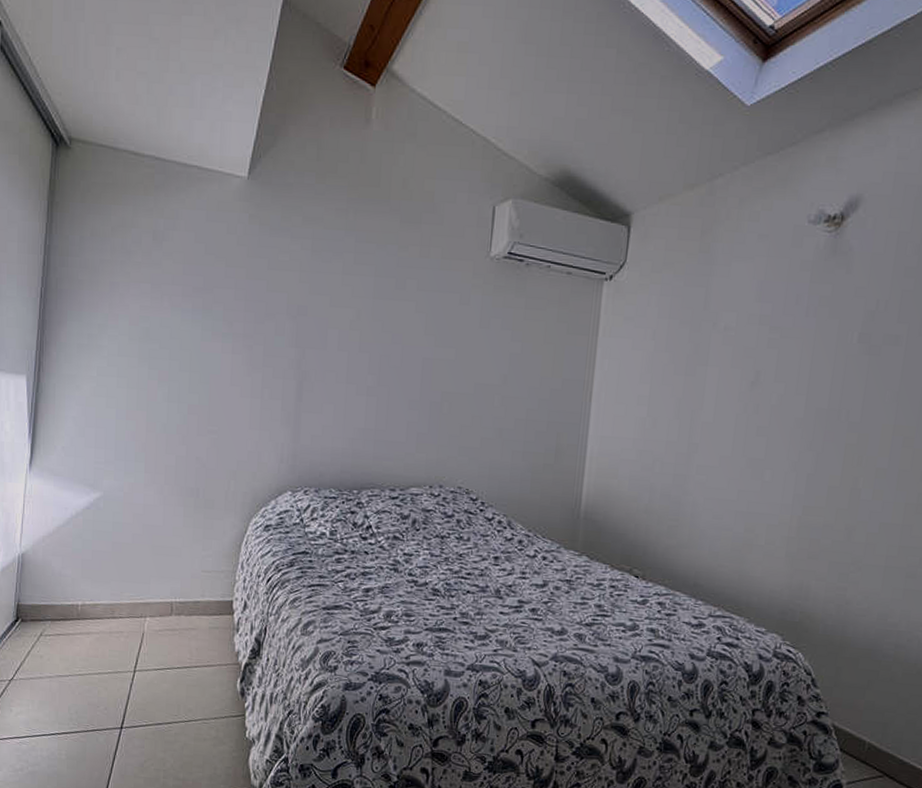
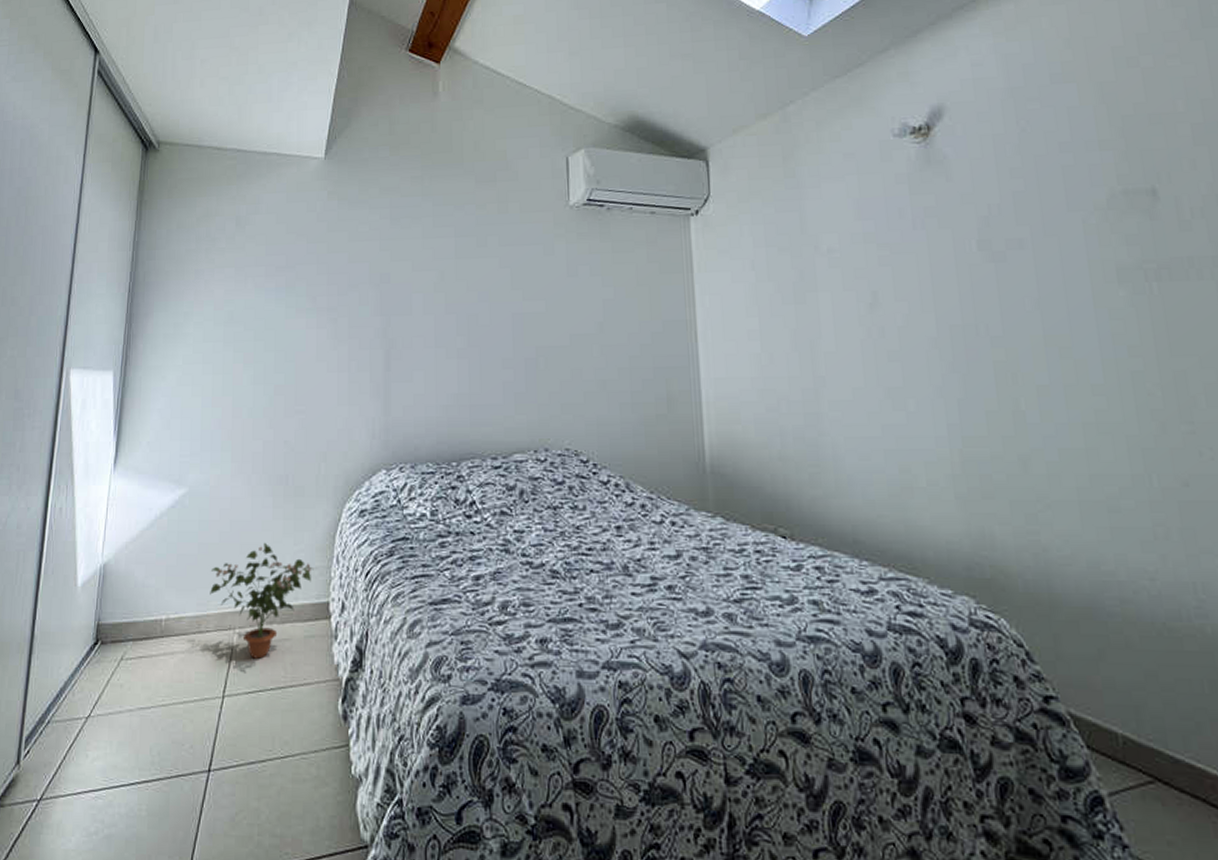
potted plant: none [123,546,220,643] -> present [210,542,314,659]

